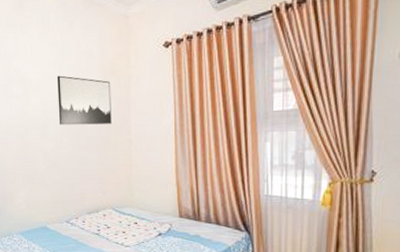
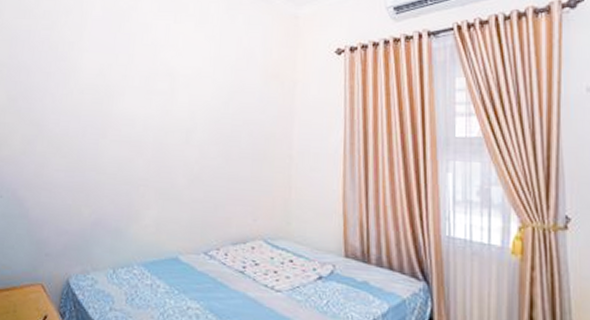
wall art: present [57,75,112,125] -> none [208,73,273,135]

